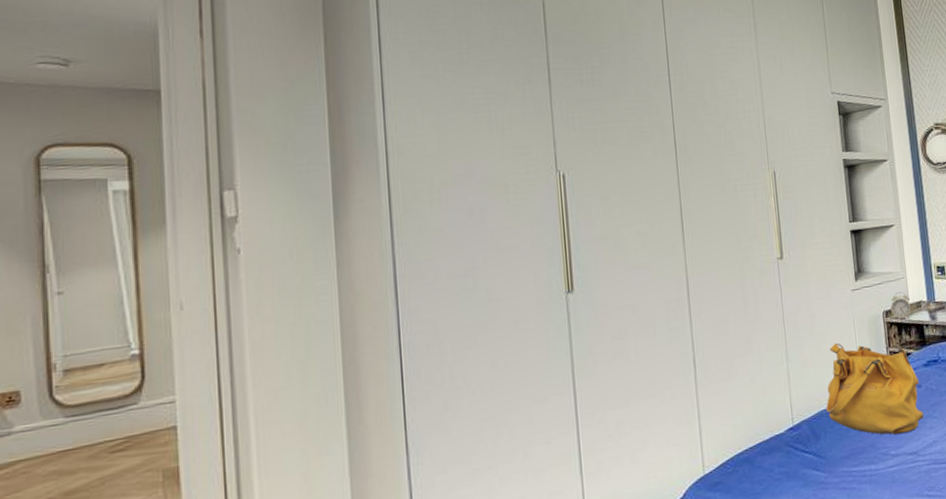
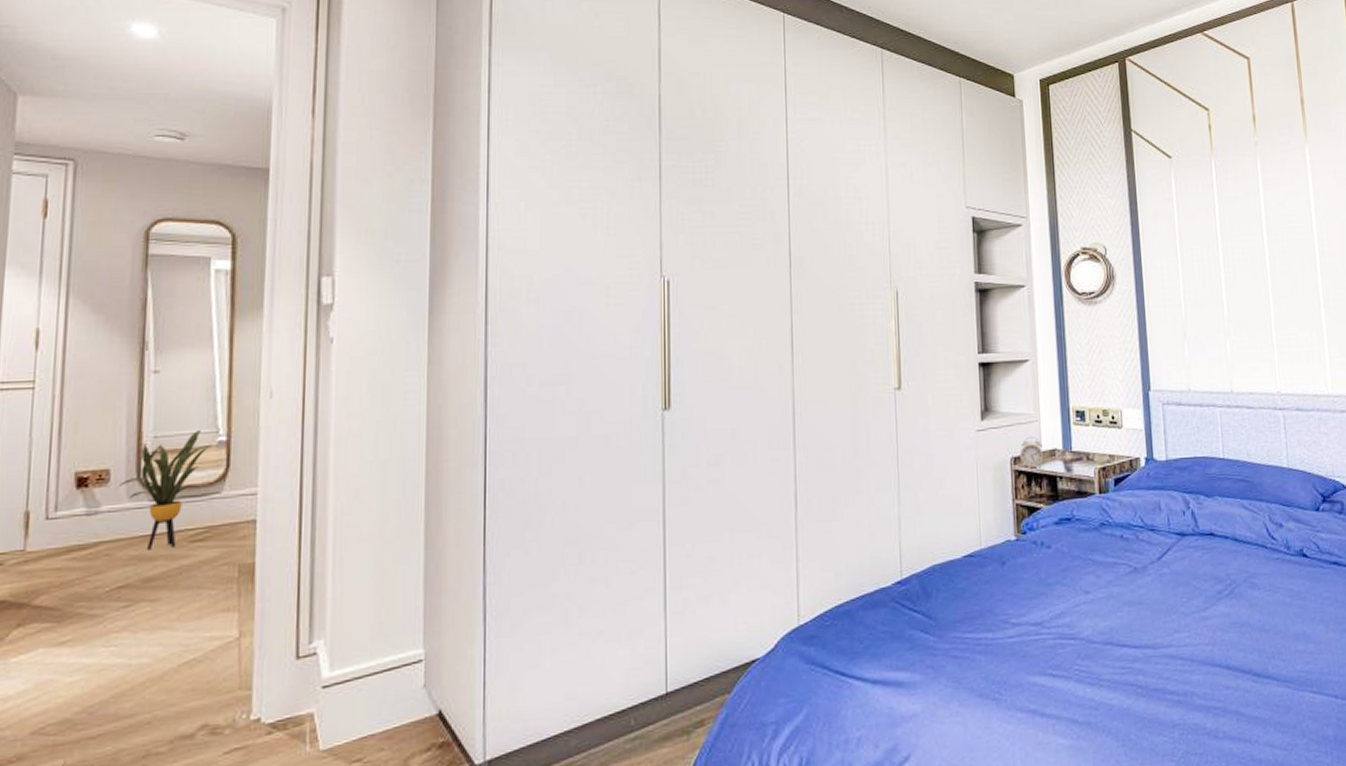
house plant: none [30,345,126,465] -> present [117,429,213,550]
handbag: present [826,342,924,435] -> none [940,489,1052,601]

